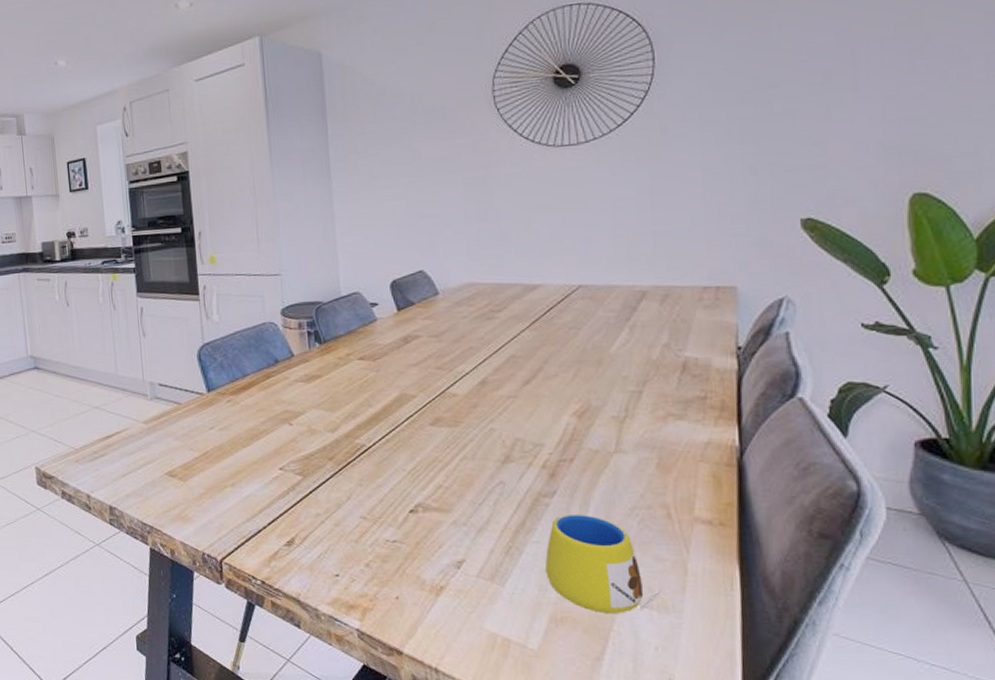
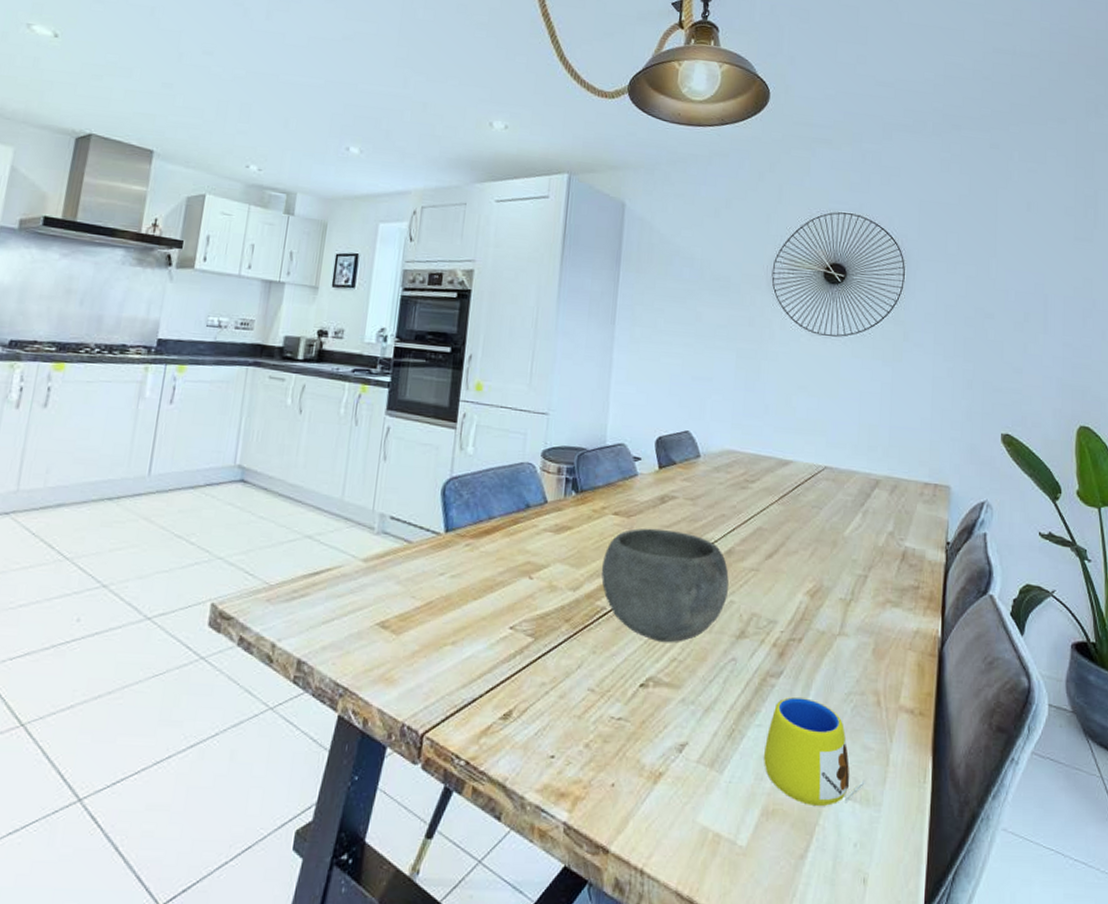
bowl: none [355,367,487,472] -> present [601,528,729,643]

